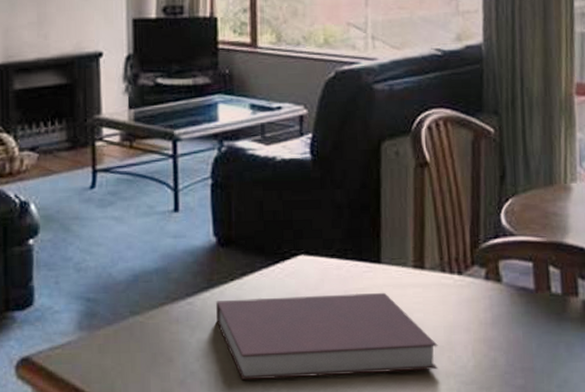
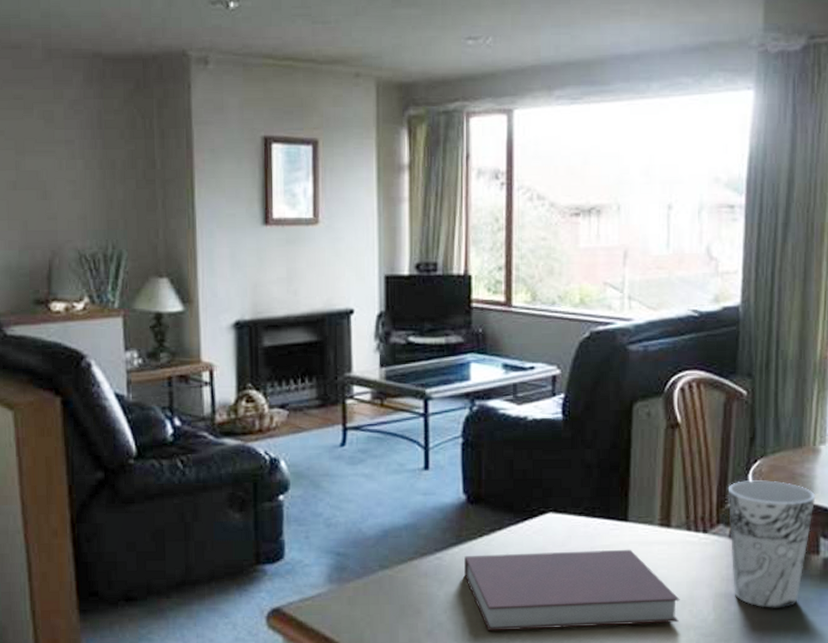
cup: none [480,219,571,355] -> present [727,480,816,609]

